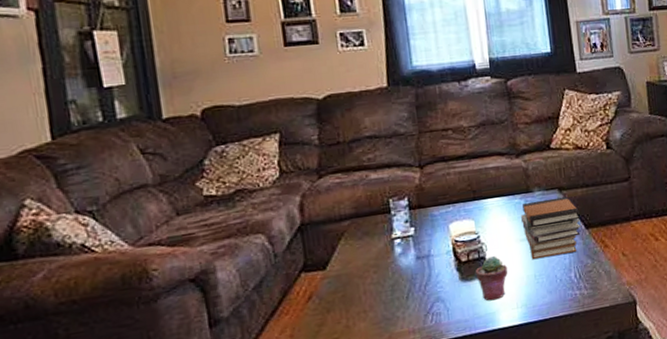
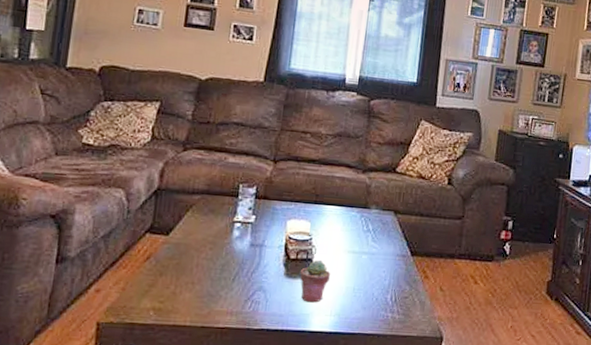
book stack: present [521,196,581,260] -> none [353,217,409,275]

